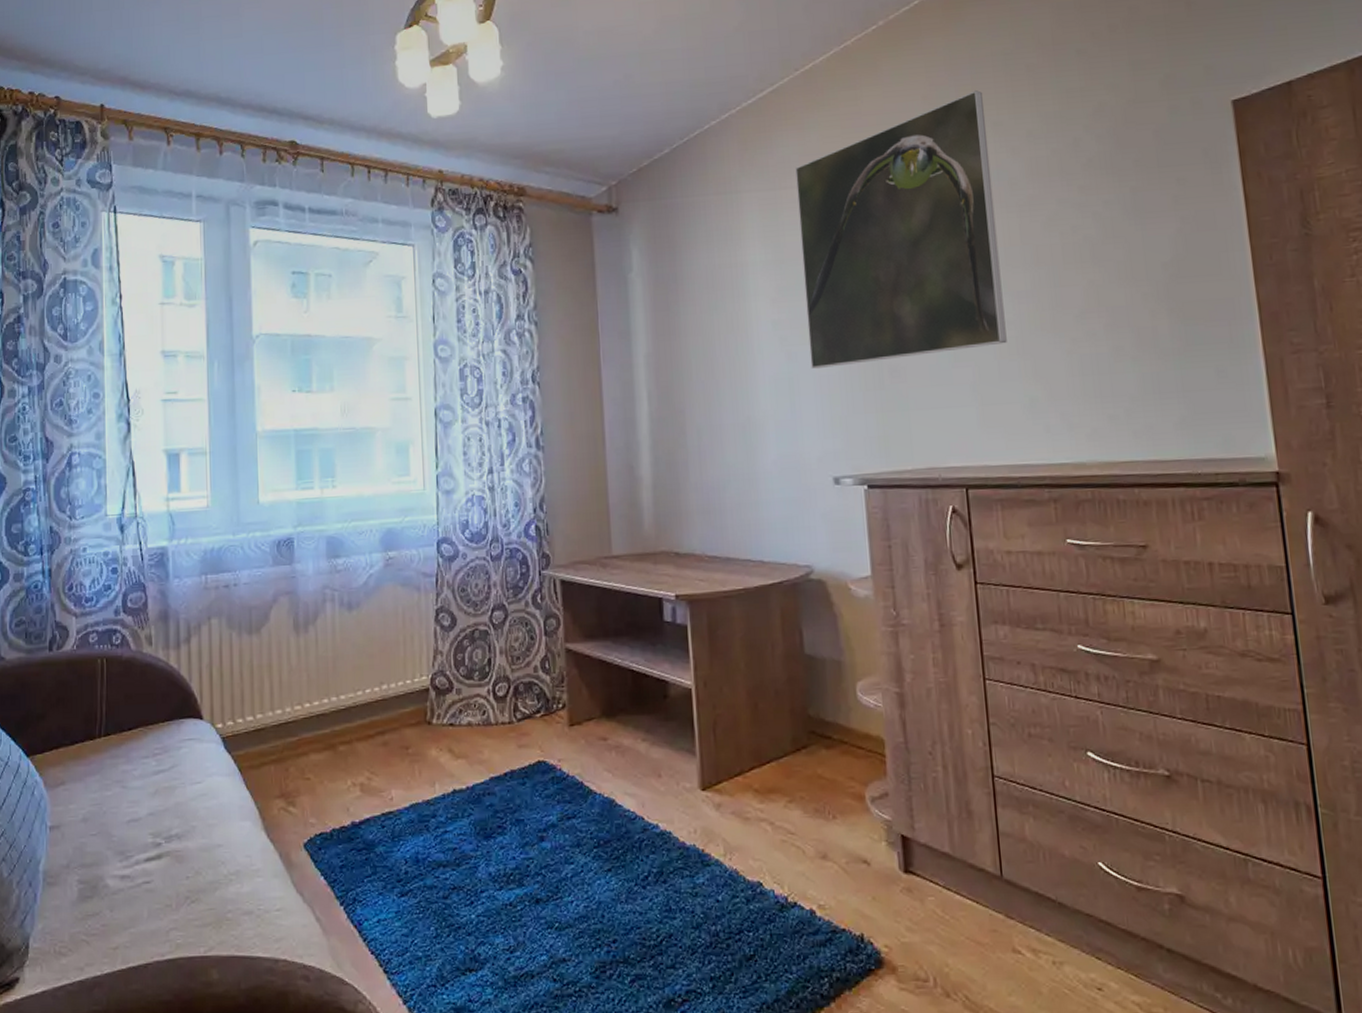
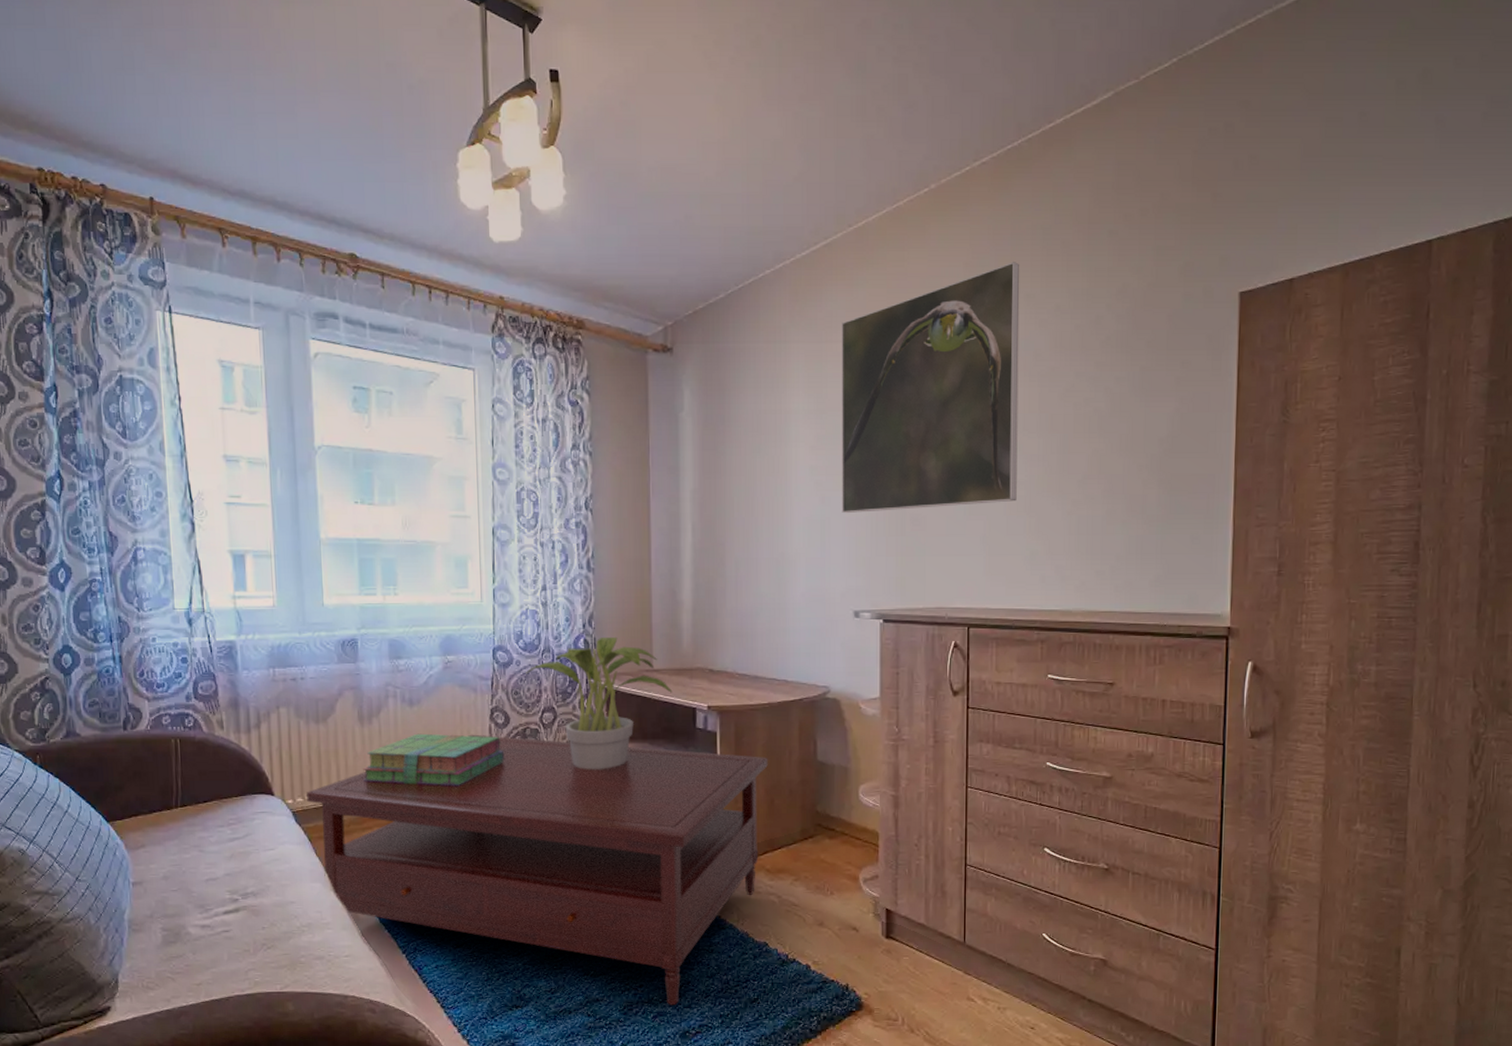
coffee table: none [237,639,748,965] -> present [306,734,768,1005]
stack of books: none [298,640,452,701] -> present [363,733,505,787]
potted plant: none [473,522,635,676] -> present [526,638,673,770]

